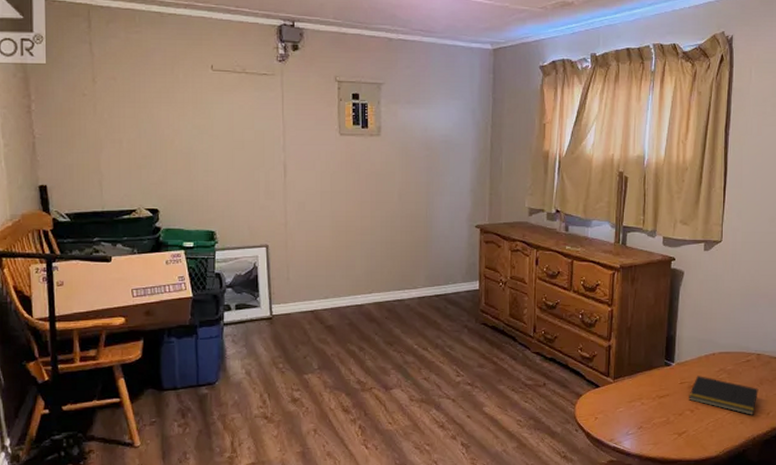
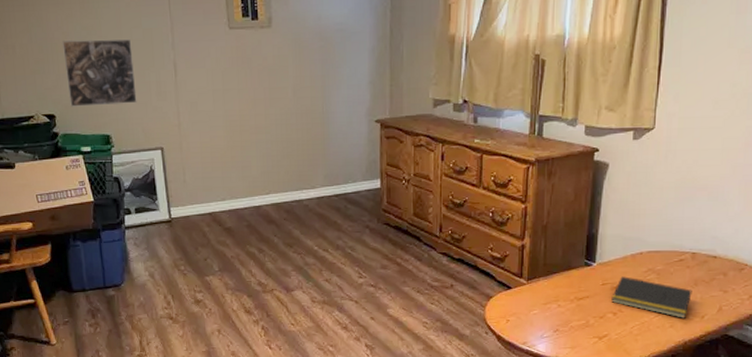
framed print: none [172,138,245,202] -> present [62,39,137,107]

